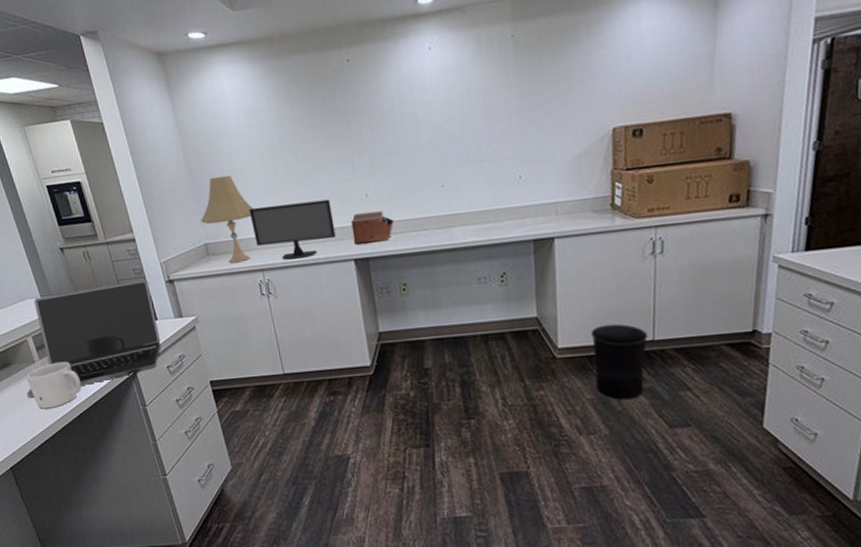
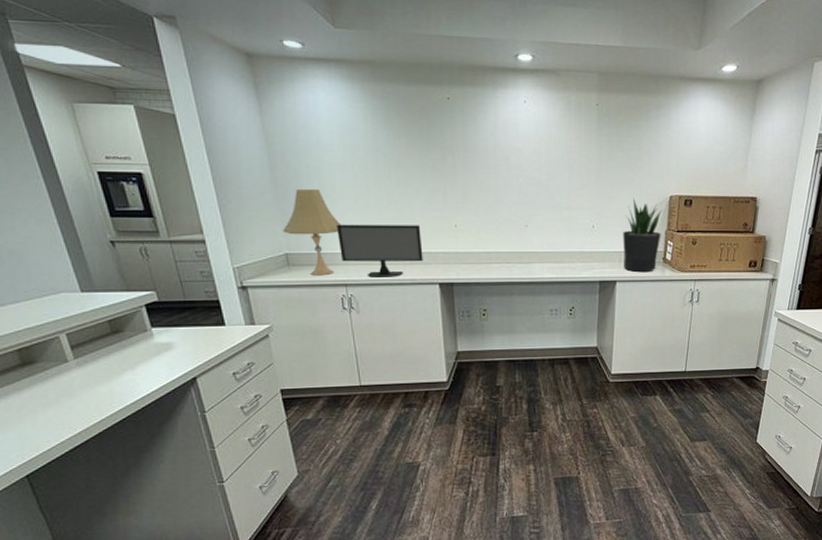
laptop: present [26,279,161,398] -> none [54,283,228,400]
mug: present [26,361,82,409] -> none [55,362,128,413]
sewing box: present [351,211,394,245] -> none [439,242,480,270]
planter: none [557,136,606,225] -> present [623,197,663,273]
waste bin: present [591,323,648,400] -> none [638,356,681,418]

